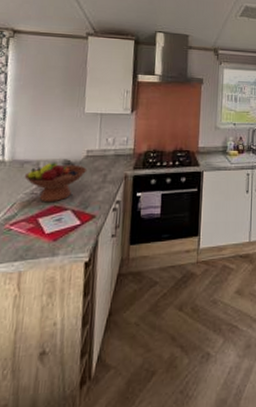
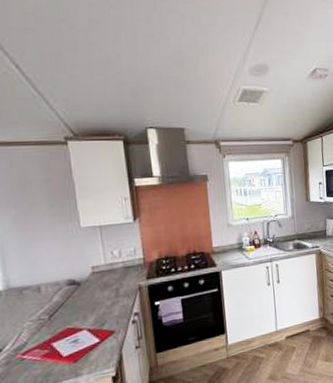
fruit bowl: present [24,163,87,203] -> none [25,283,96,326]

